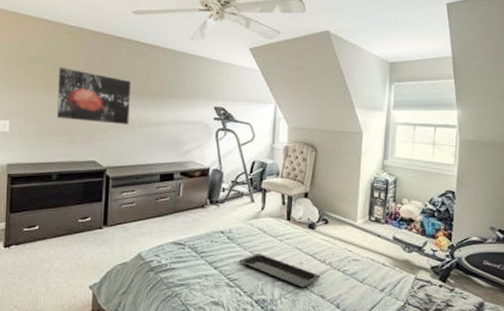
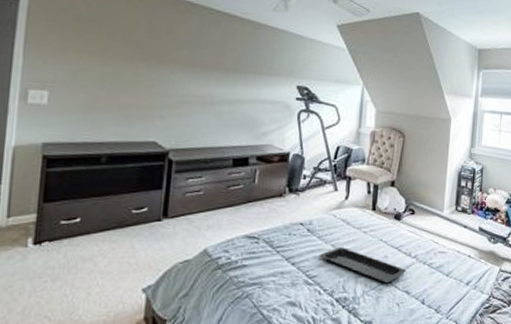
wall art: present [57,68,130,125] -> none [111,32,202,102]

